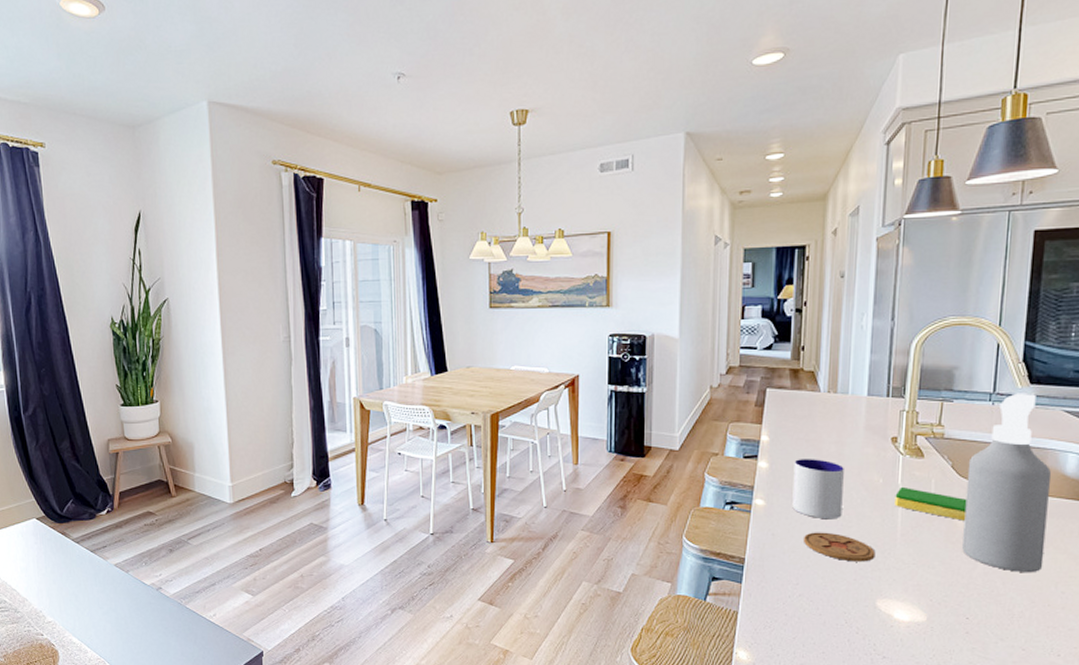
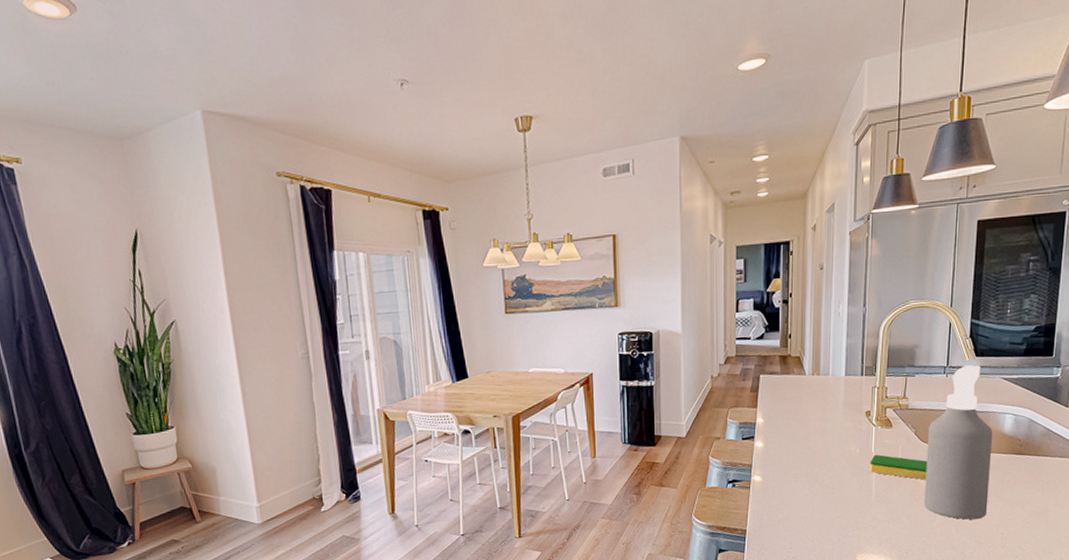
mug: present [792,459,844,520] -> none [785,435,827,489]
coaster: present [803,532,876,562] -> none [794,500,855,524]

